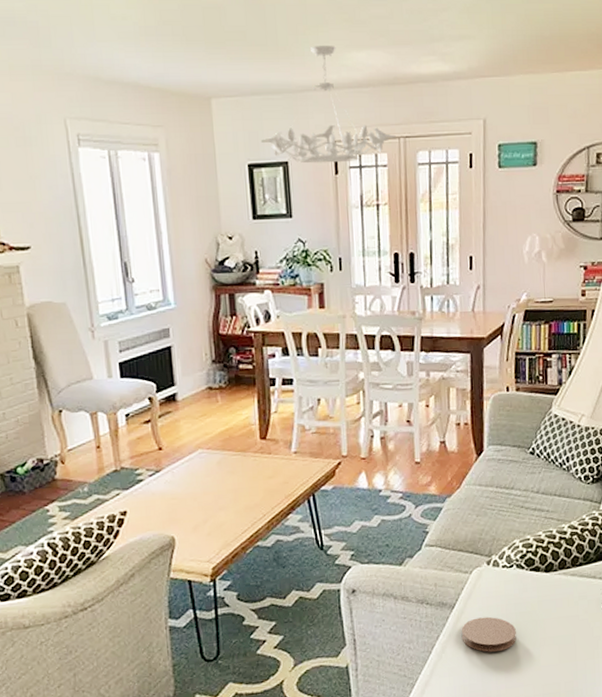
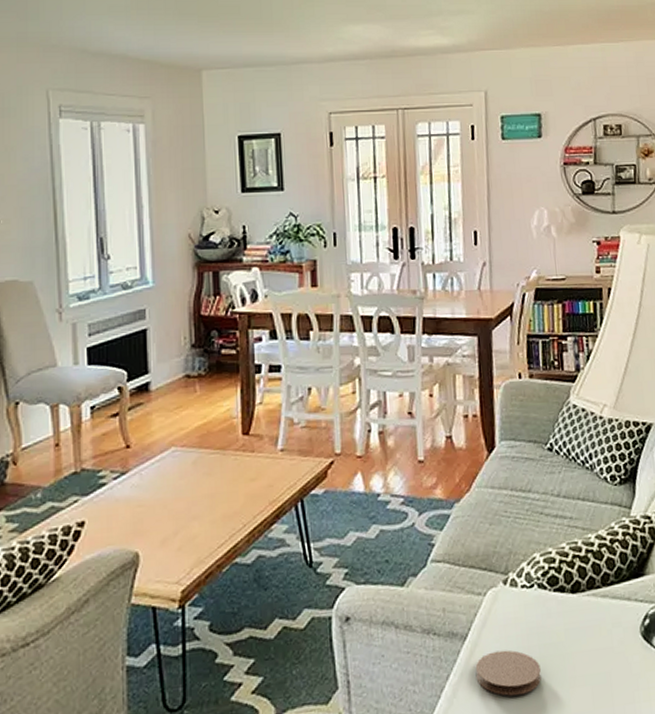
chandelier: present [260,45,396,164] -> none [252,19,394,135]

